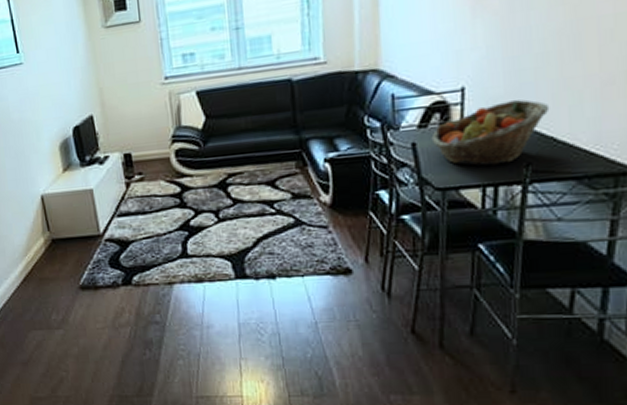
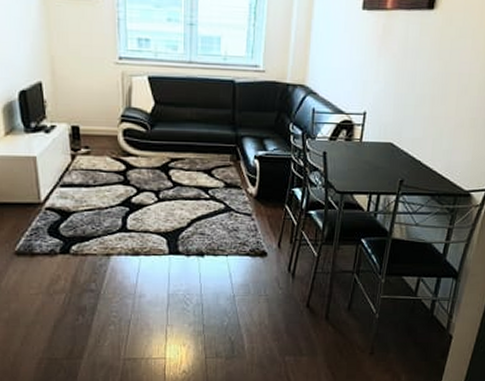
fruit basket: present [431,99,550,166] -> none [338,128,421,179]

